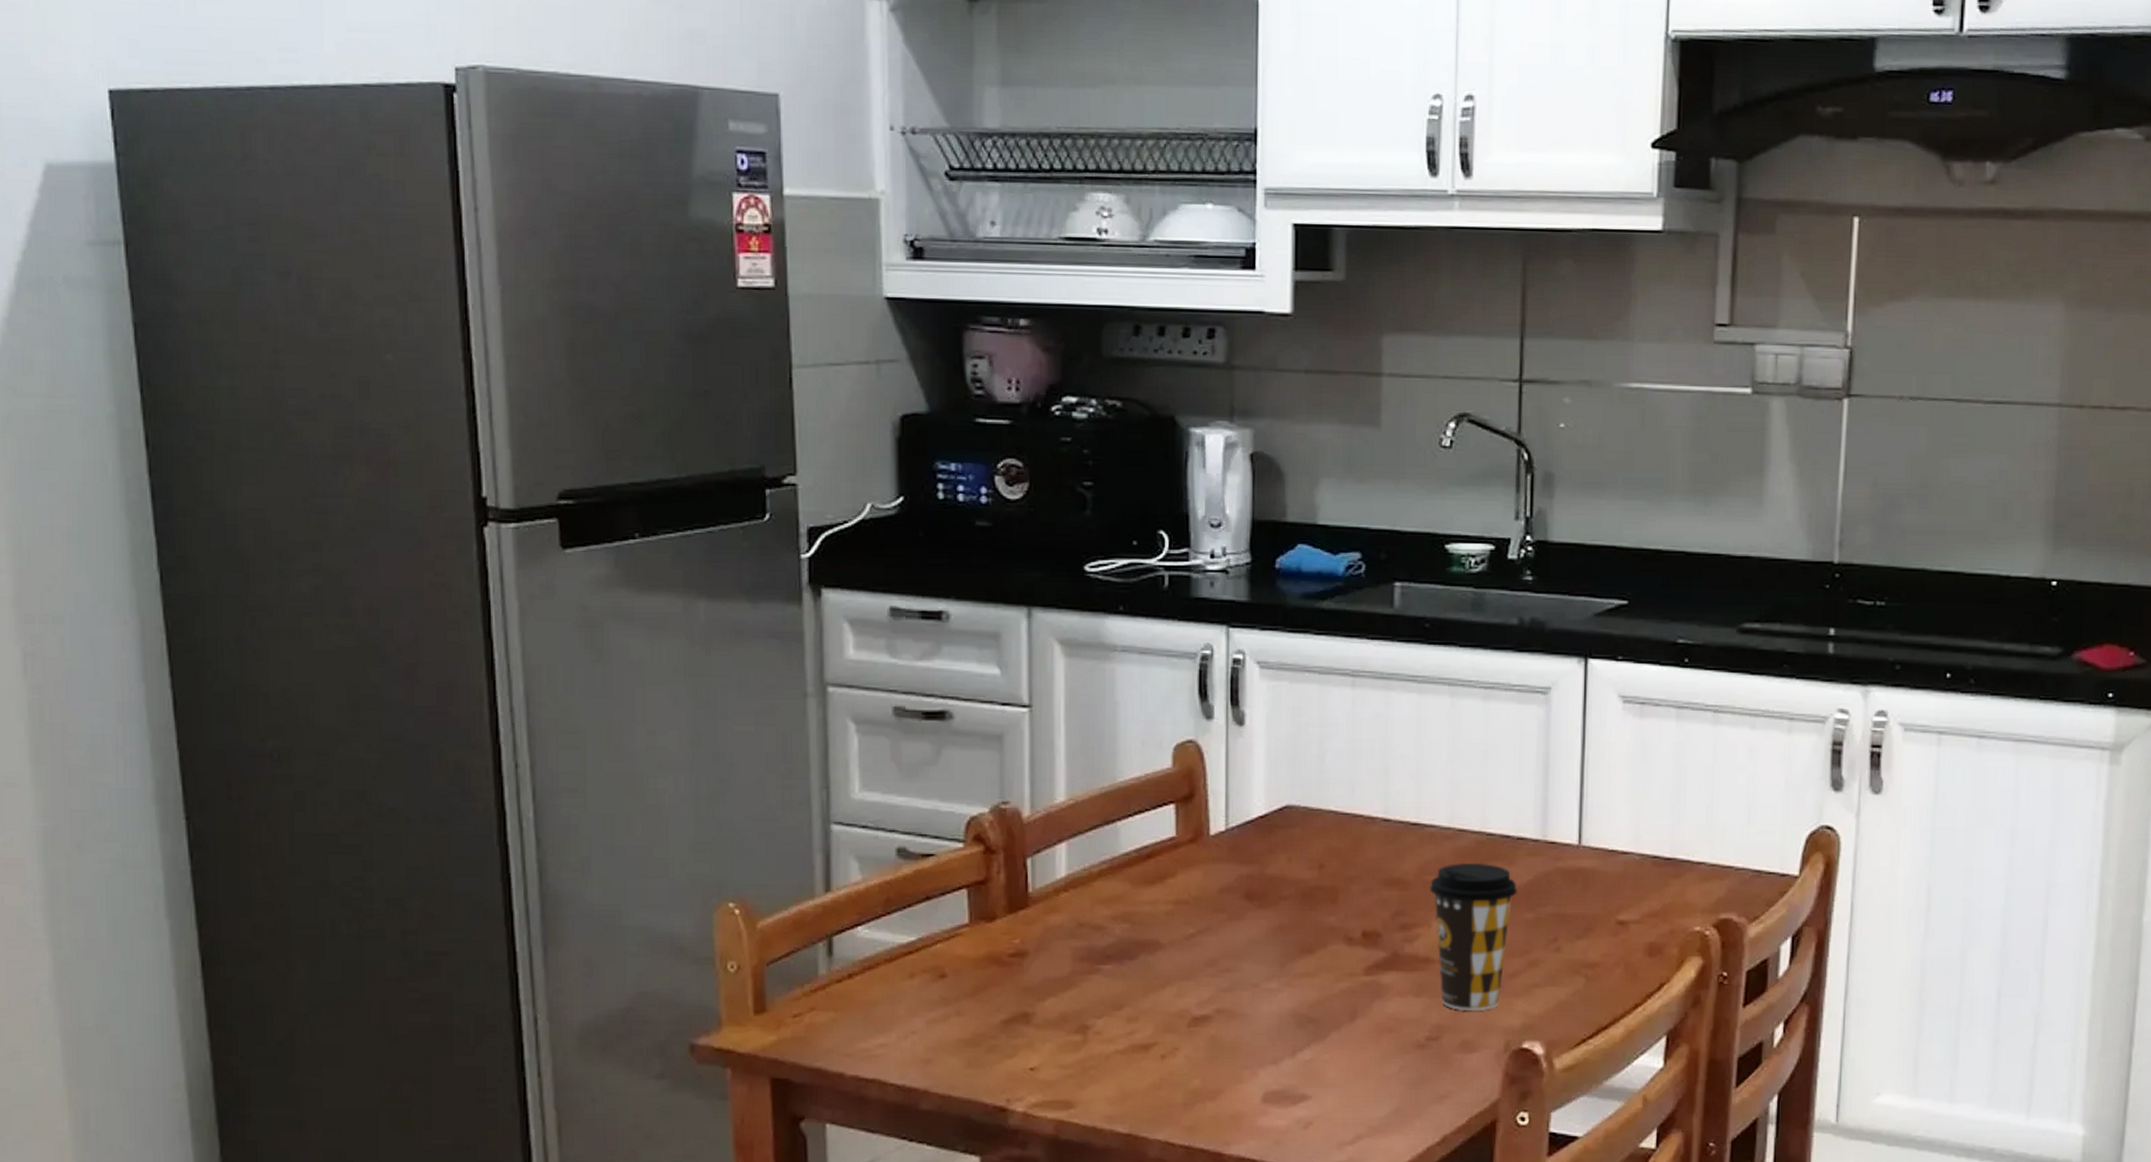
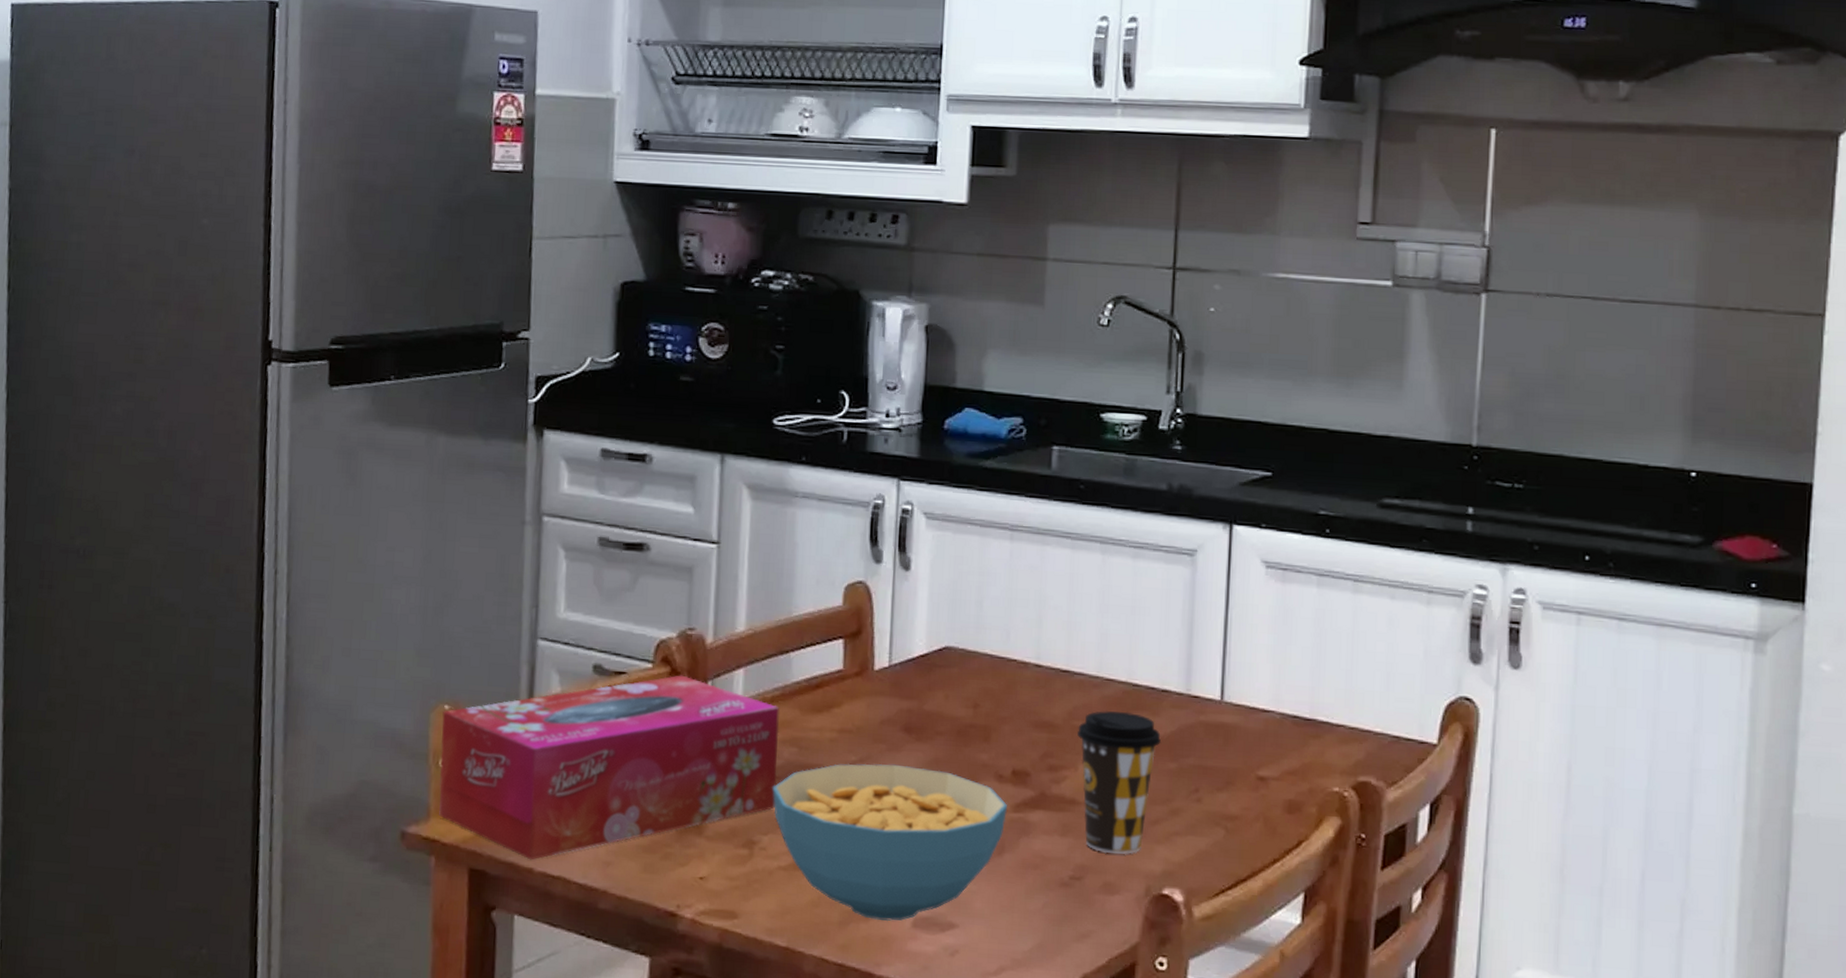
tissue box: none [727,853,1109,1064] -> present [439,675,780,860]
cereal bowl: none [1105,934,1359,1099] -> present [772,763,1008,922]

